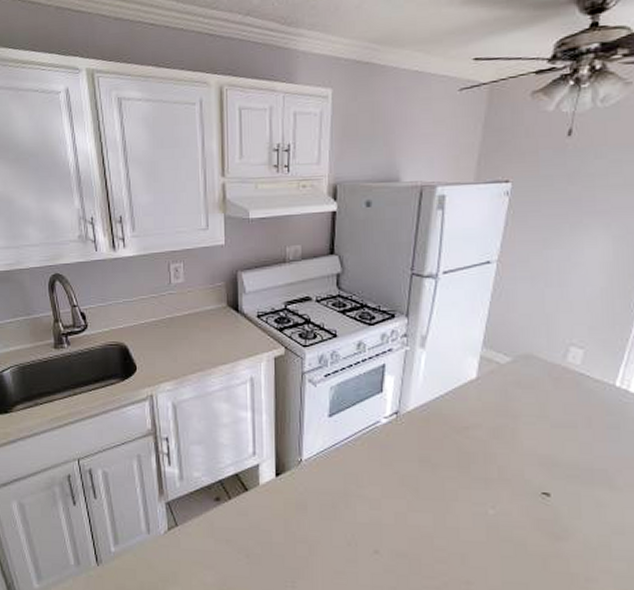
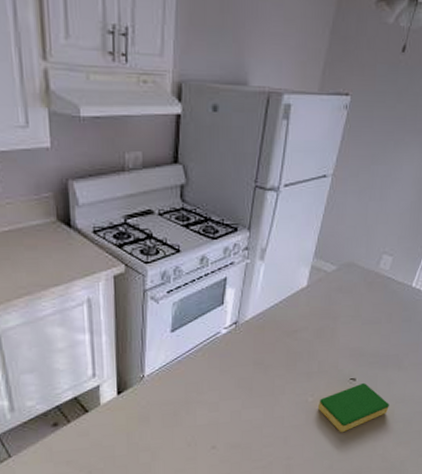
dish sponge: none [501,500,602,562] -> present [317,382,389,433]

